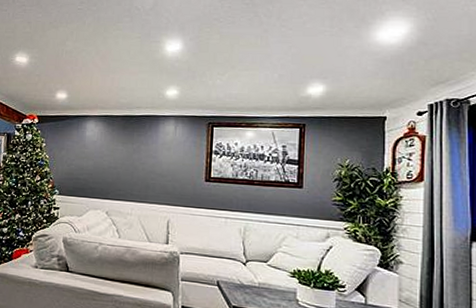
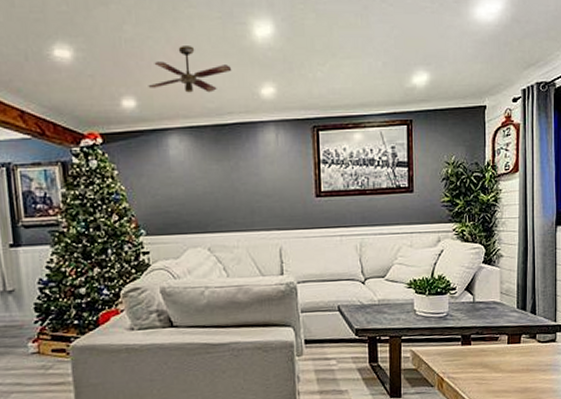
ceiling fan: none [77,57,144,91] -> present [148,46,232,93]

